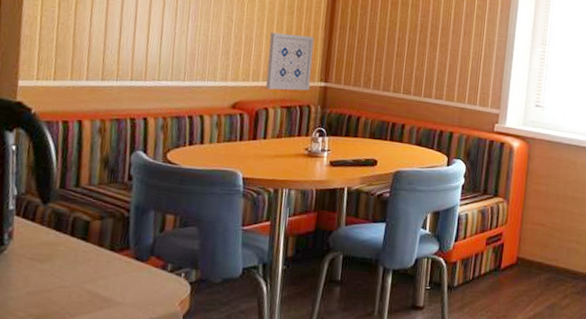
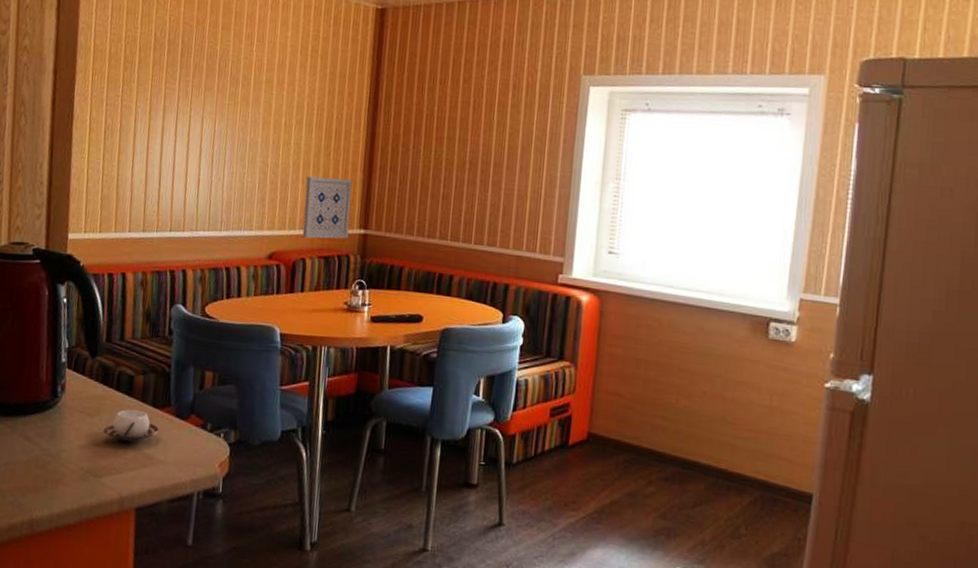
cup: none [55,254,116,285] -> present [103,409,159,442]

